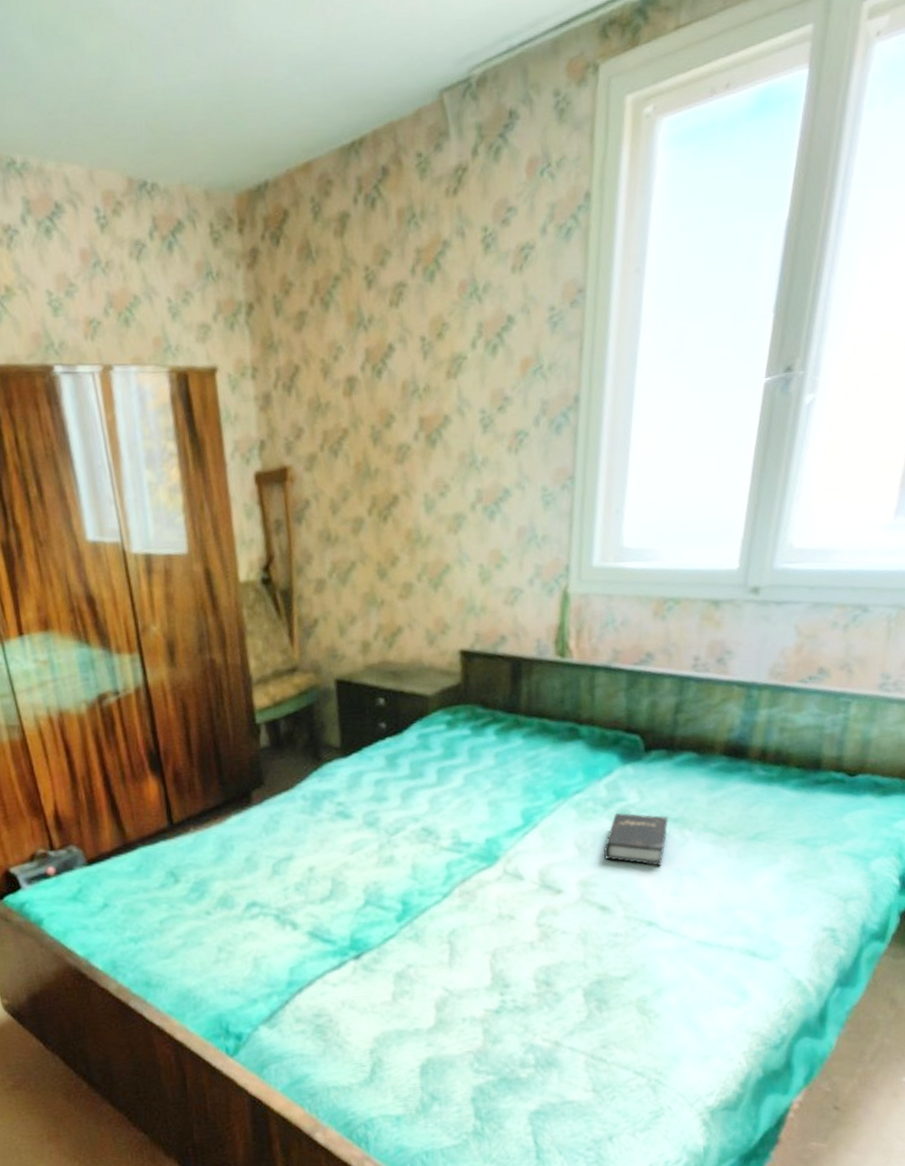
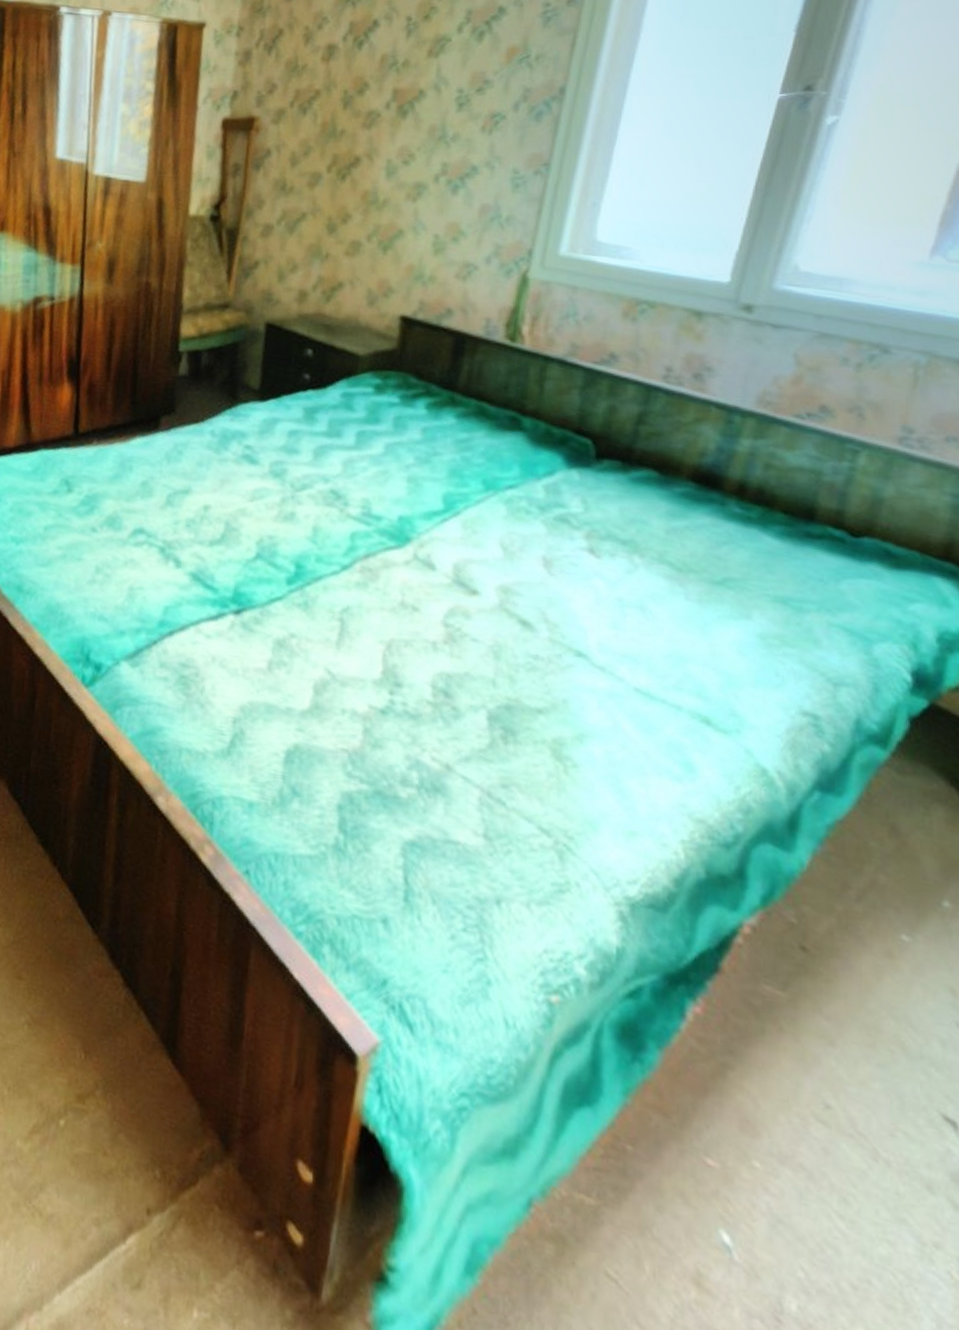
hardback book: present [604,813,668,867] -> none [533,520,615,590]

